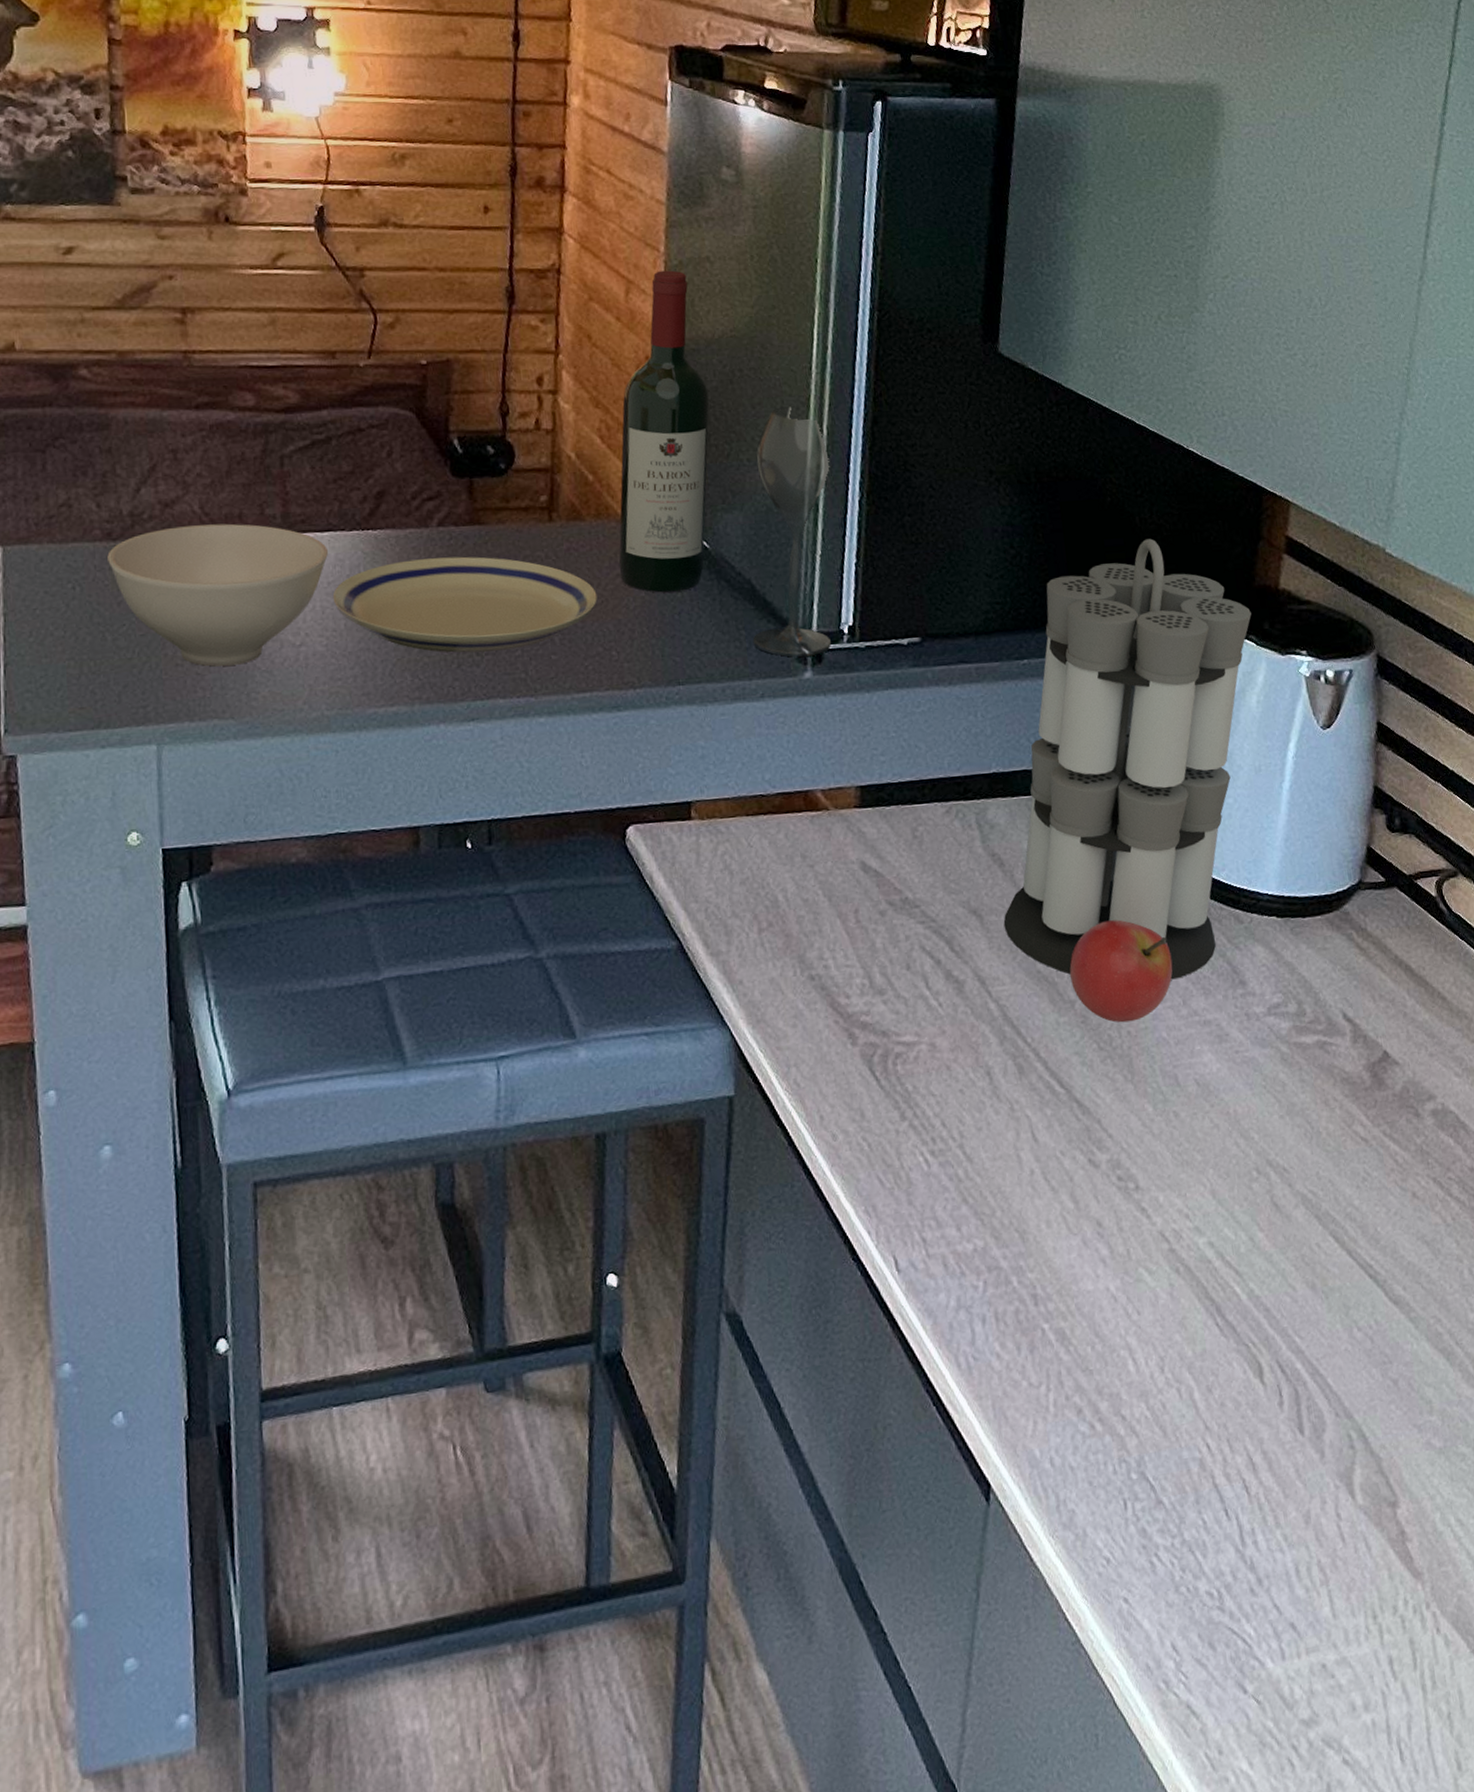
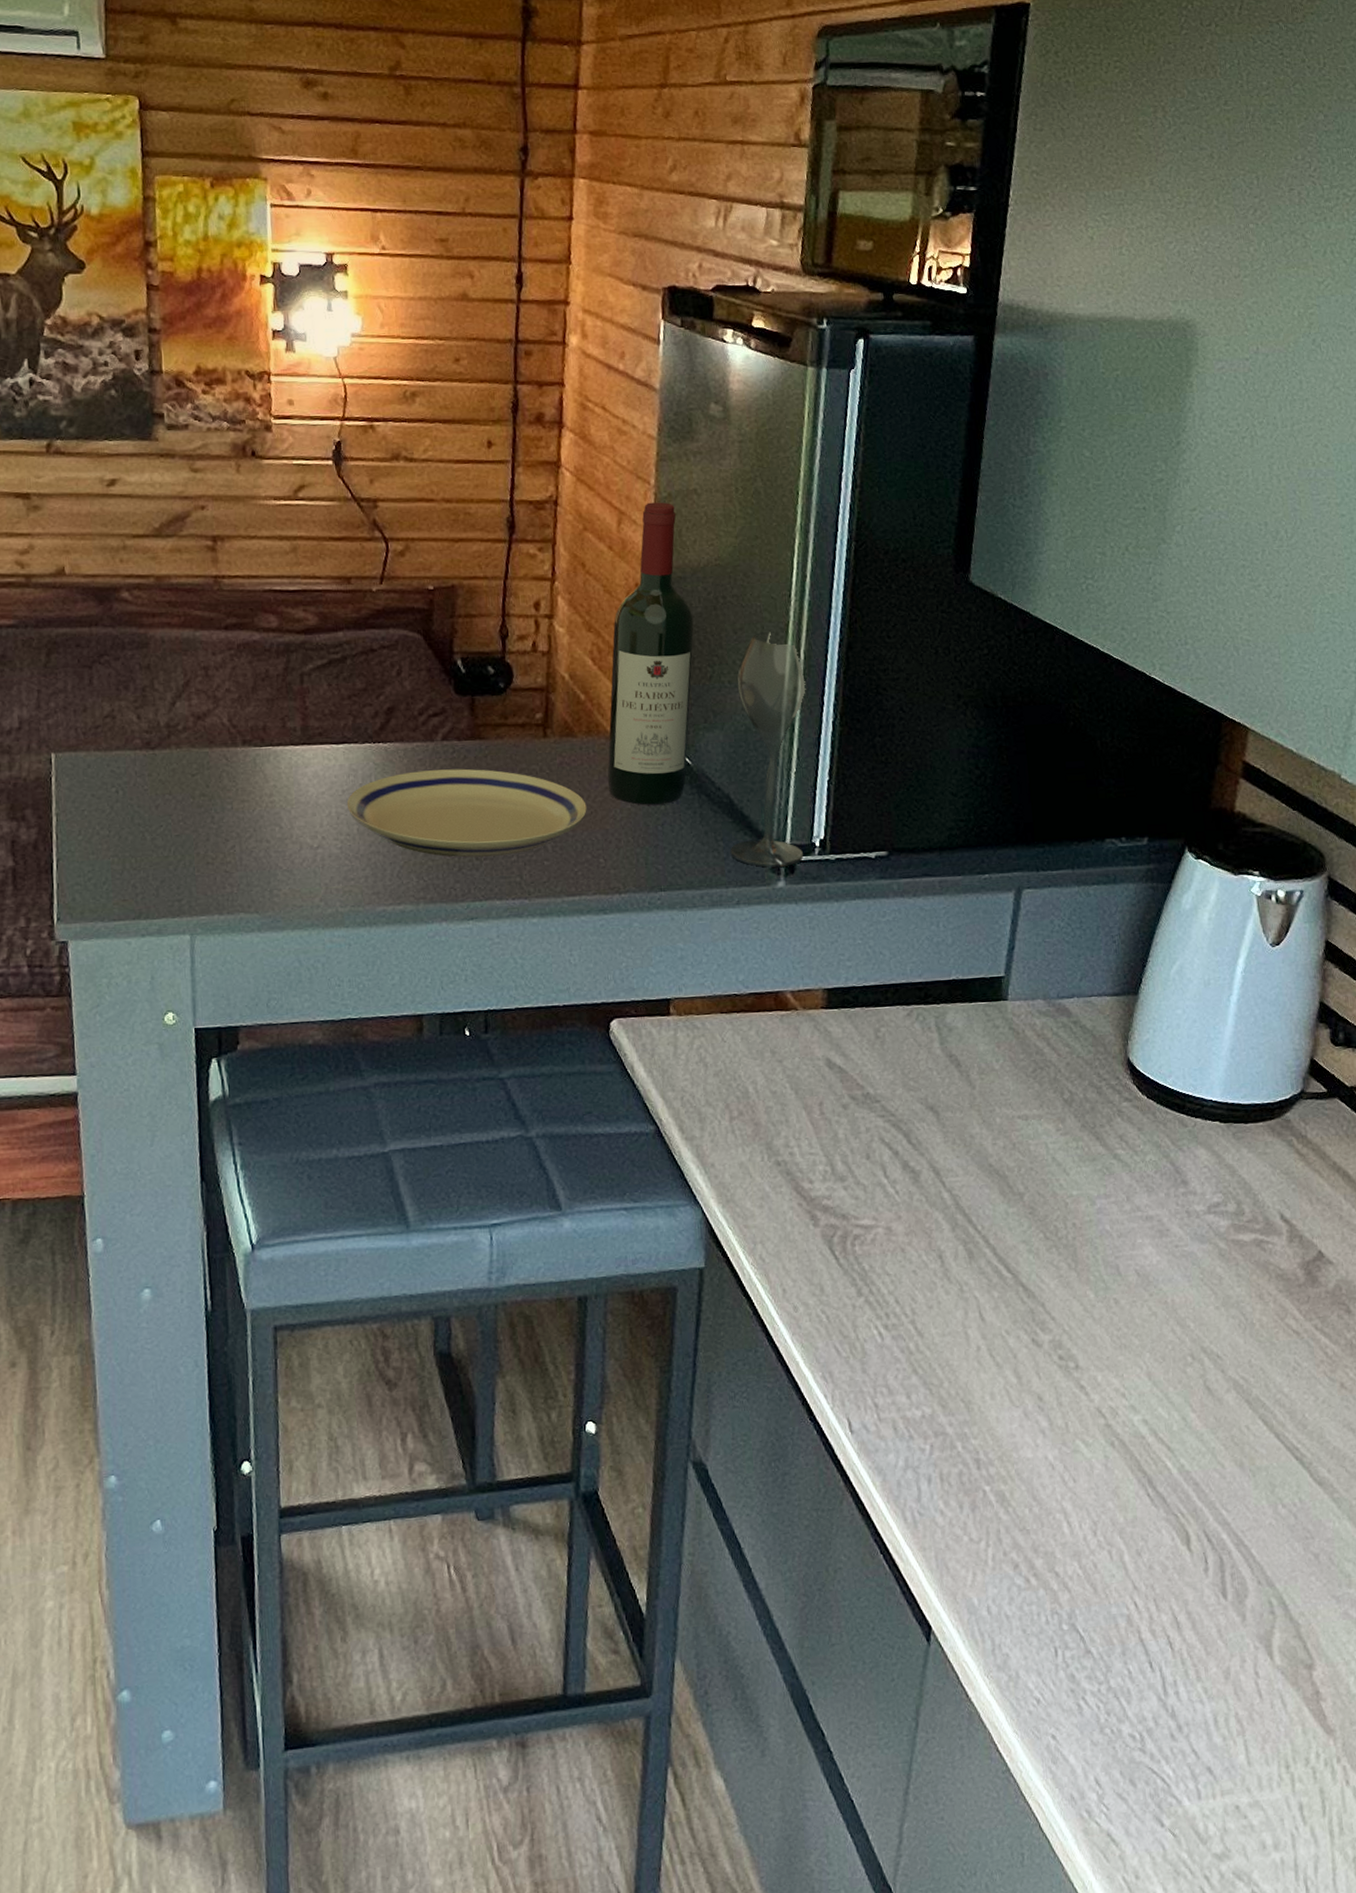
bowl: present [107,523,328,667] -> none [147,735,343,866]
spice rack: present [1003,538,1252,980] -> none [958,761,1207,1177]
fruit: present [1069,919,1173,1023] -> none [1020,1120,1118,1215]

